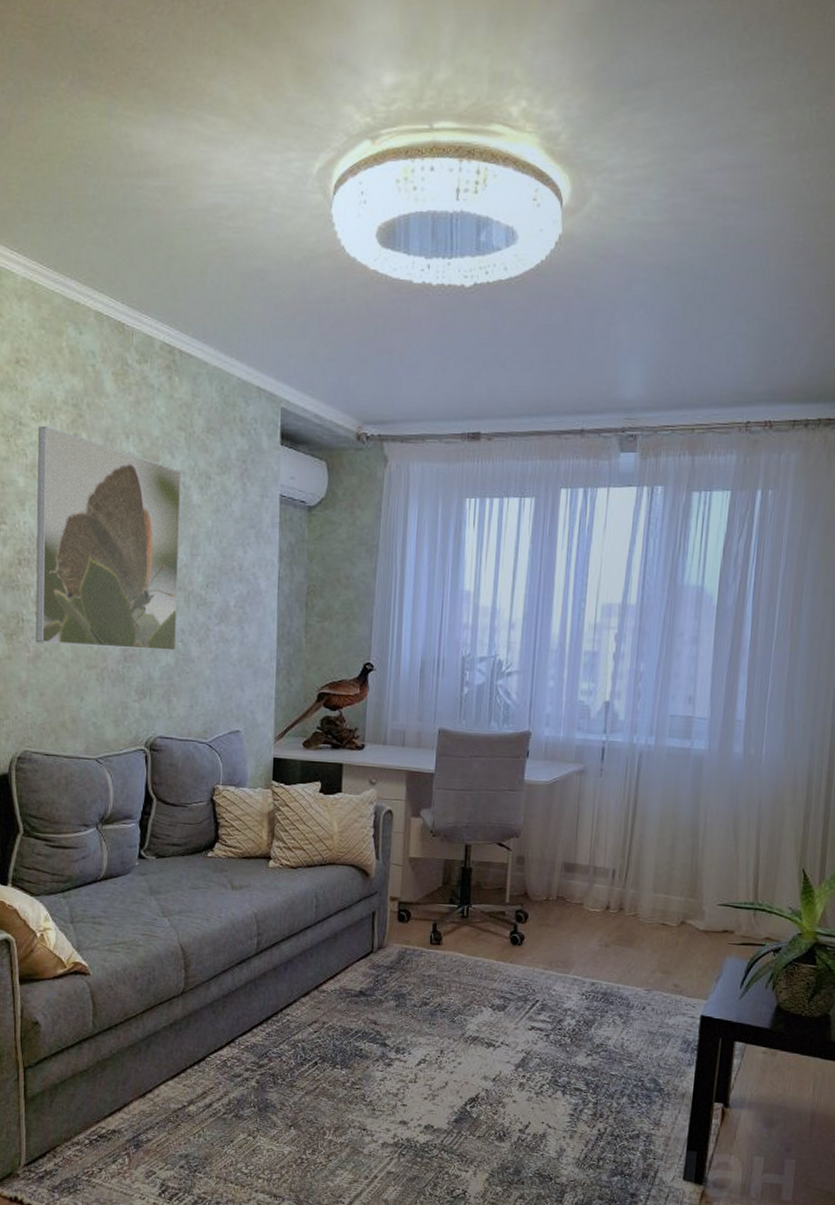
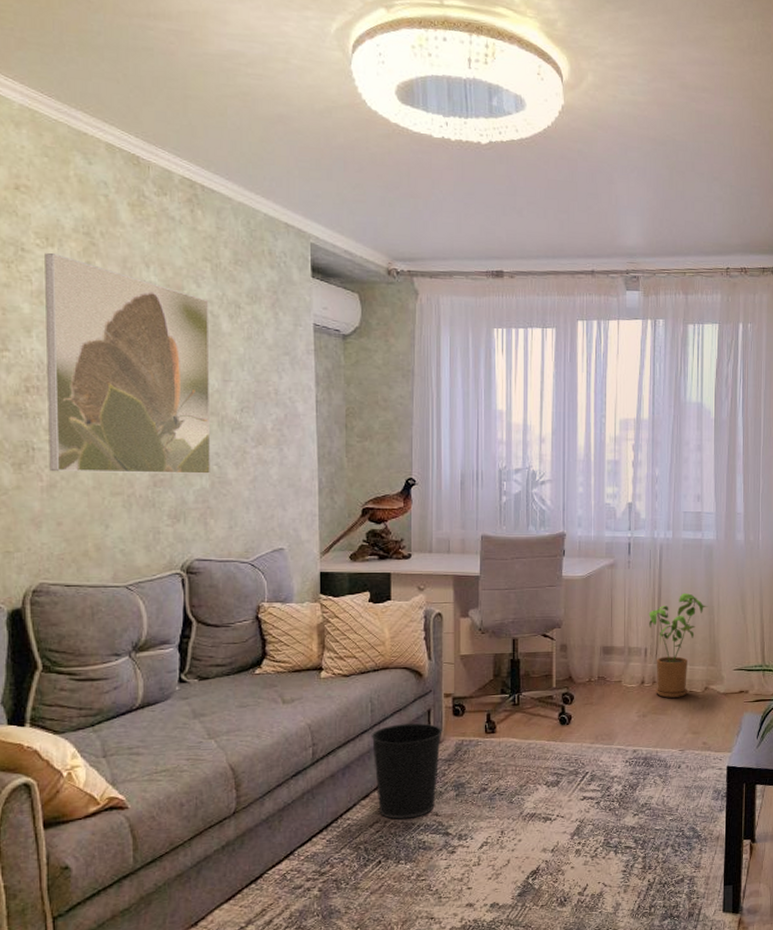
wastebasket: none [314,923,386,1023] -> present [371,723,442,819]
house plant: none [619,809,691,930] -> present [648,592,708,698]

